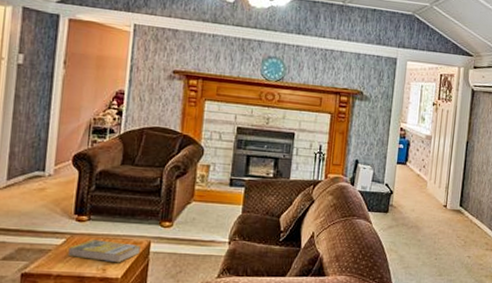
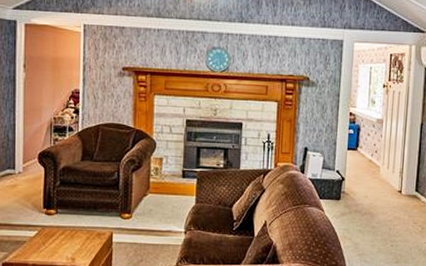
book: present [68,239,140,263] -> none [41,231,104,253]

